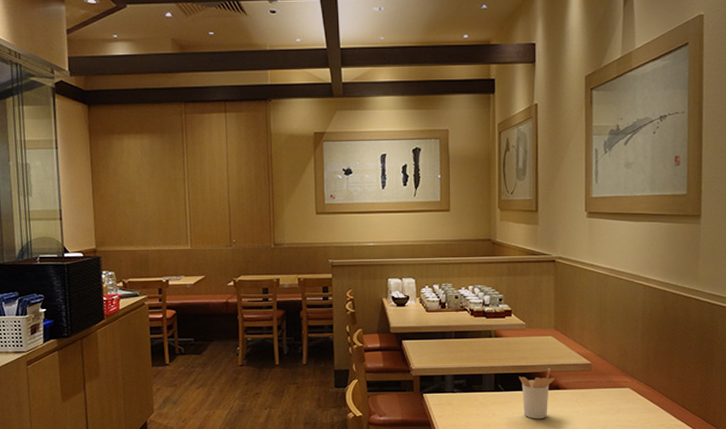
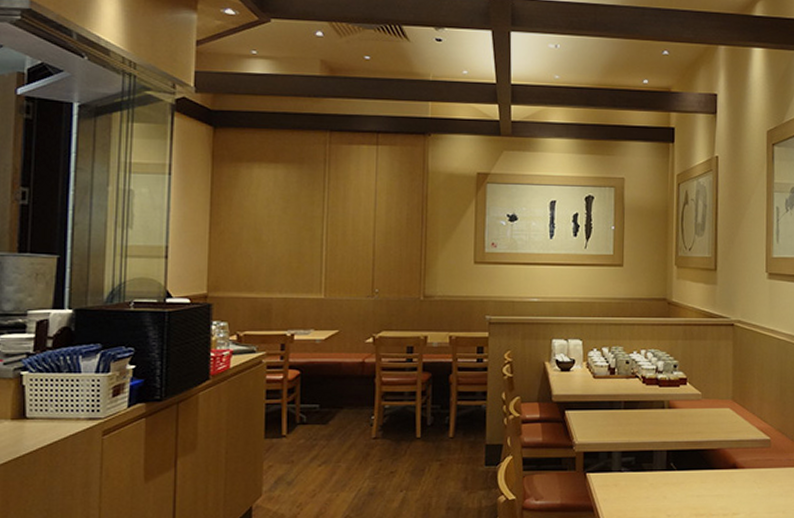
utensil holder: present [518,368,556,419] -> none [692,444,733,503]

